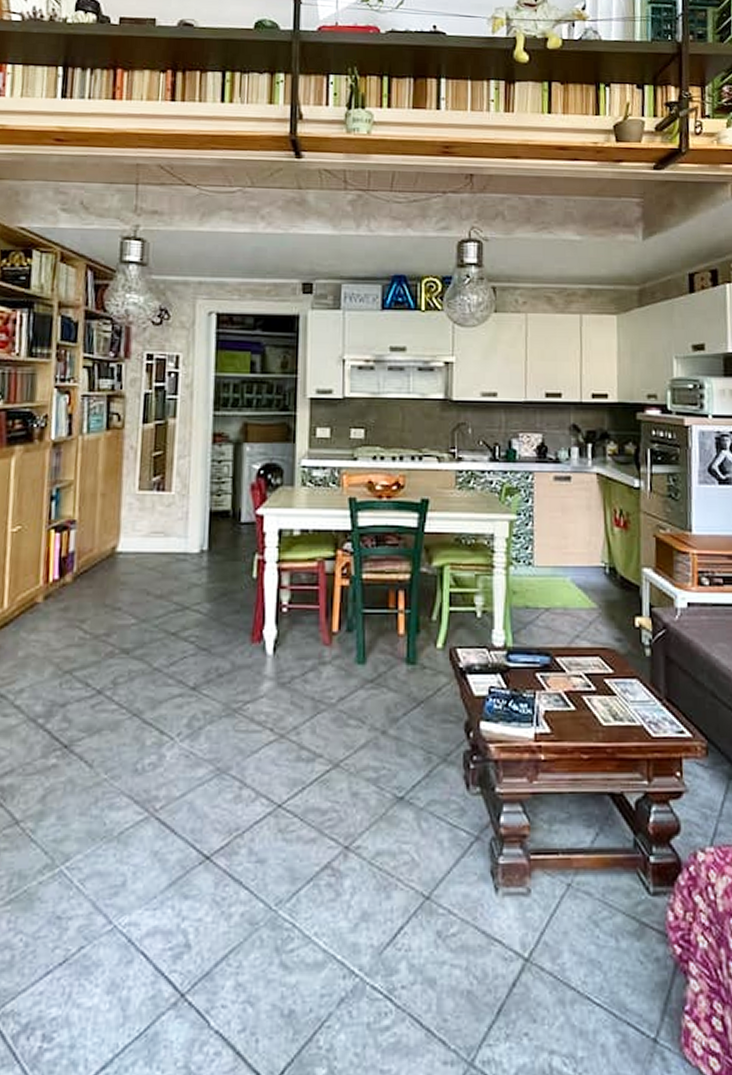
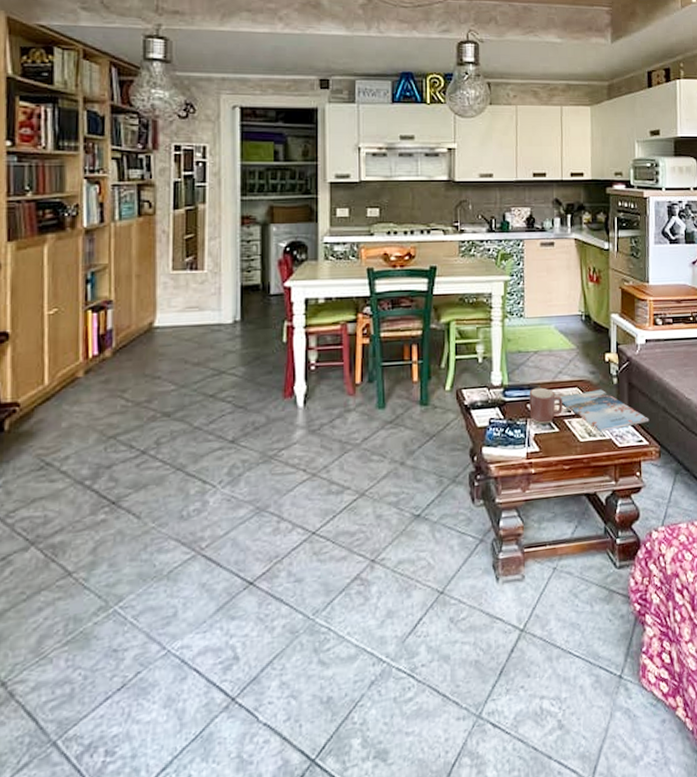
mug: none [538,653,581,700] -> present [529,387,563,425]
magazine: none [575,661,693,716] -> present [558,389,649,433]

